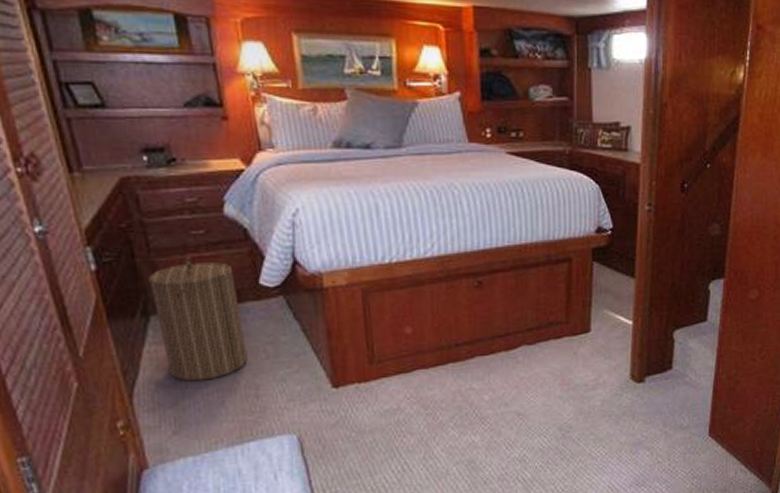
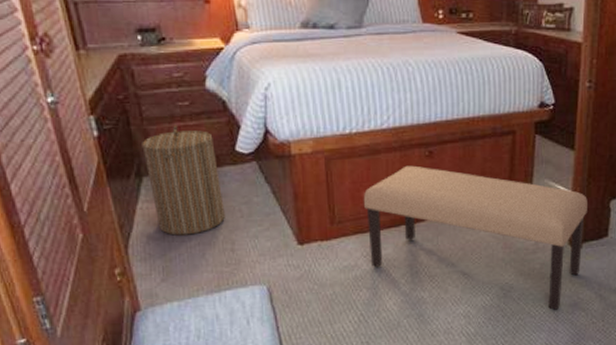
bench: none [405,297,650,450] -> present [363,165,587,310]

